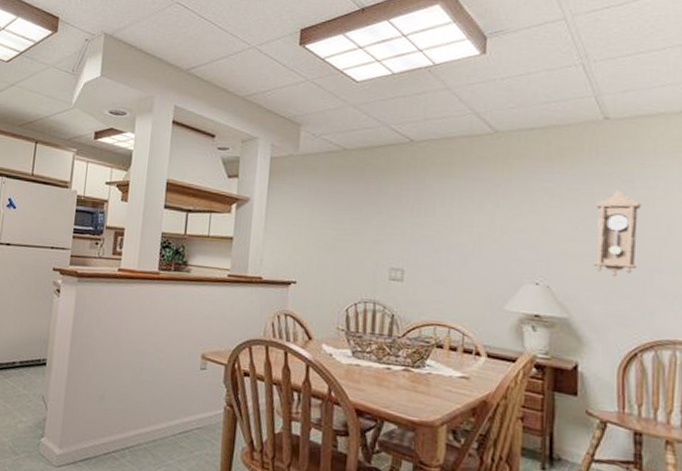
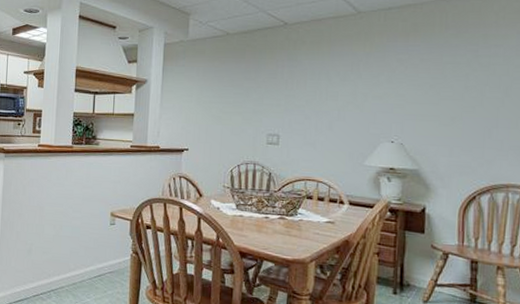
pendulum clock: present [593,189,642,277] -> none [440,58,484,133]

